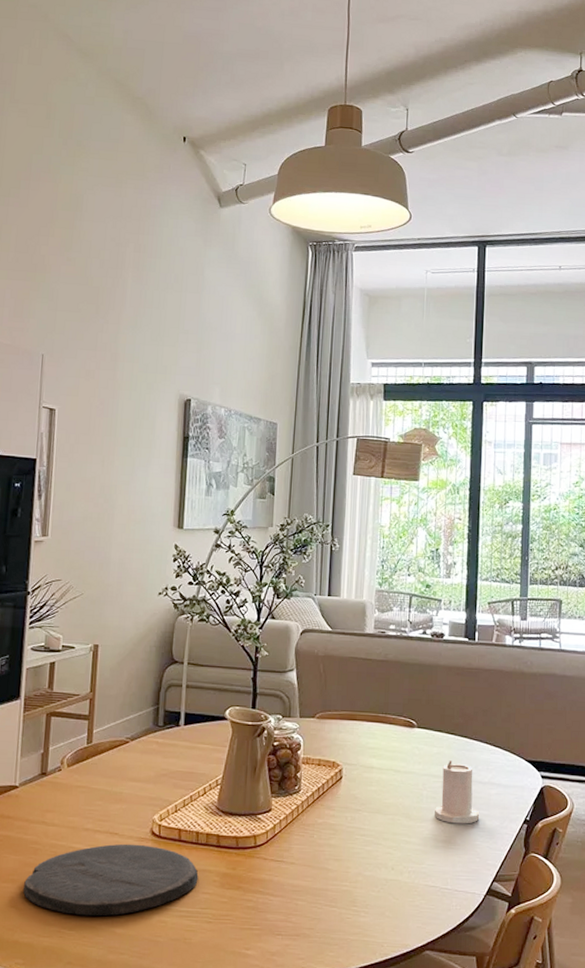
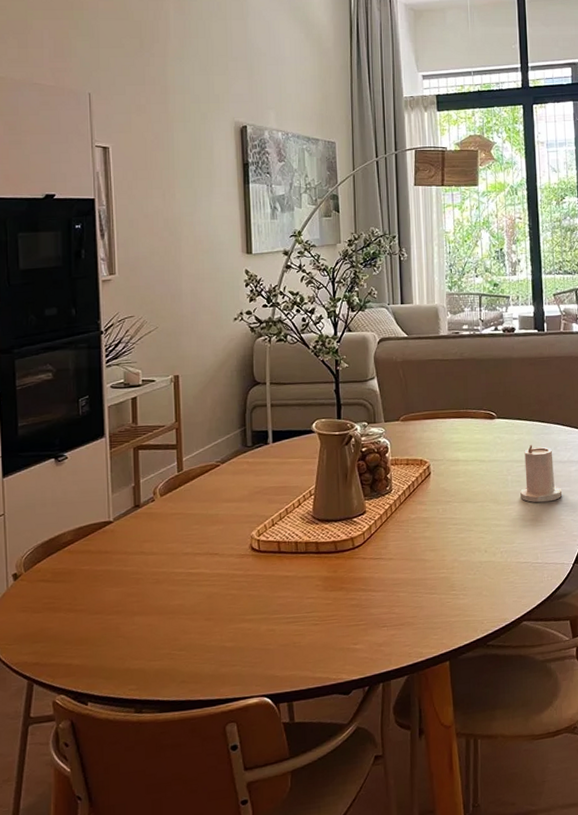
plate: present [23,843,199,916] -> none [129,560,302,636]

